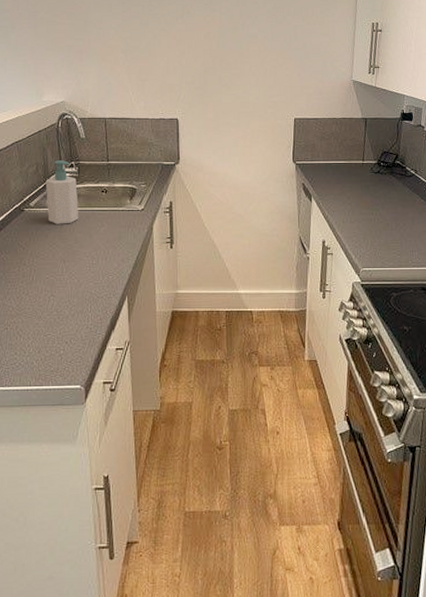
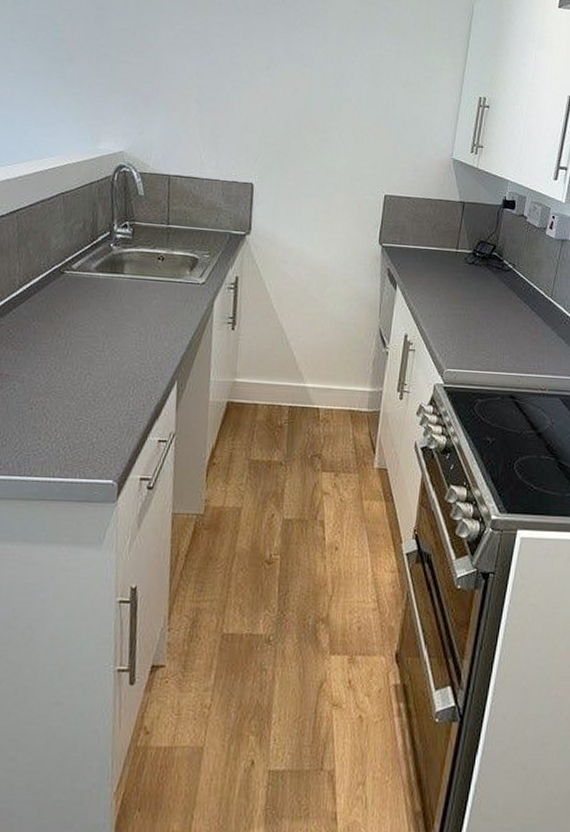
soap bottle: present [45,160,79,224] -> none [91,218,130,293]

